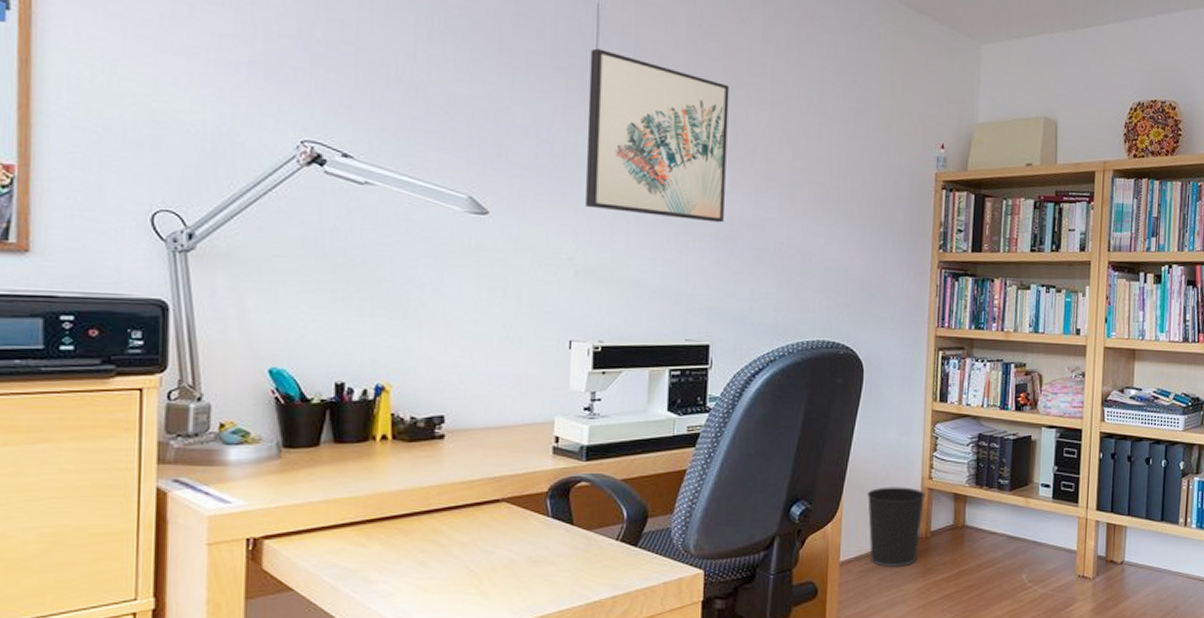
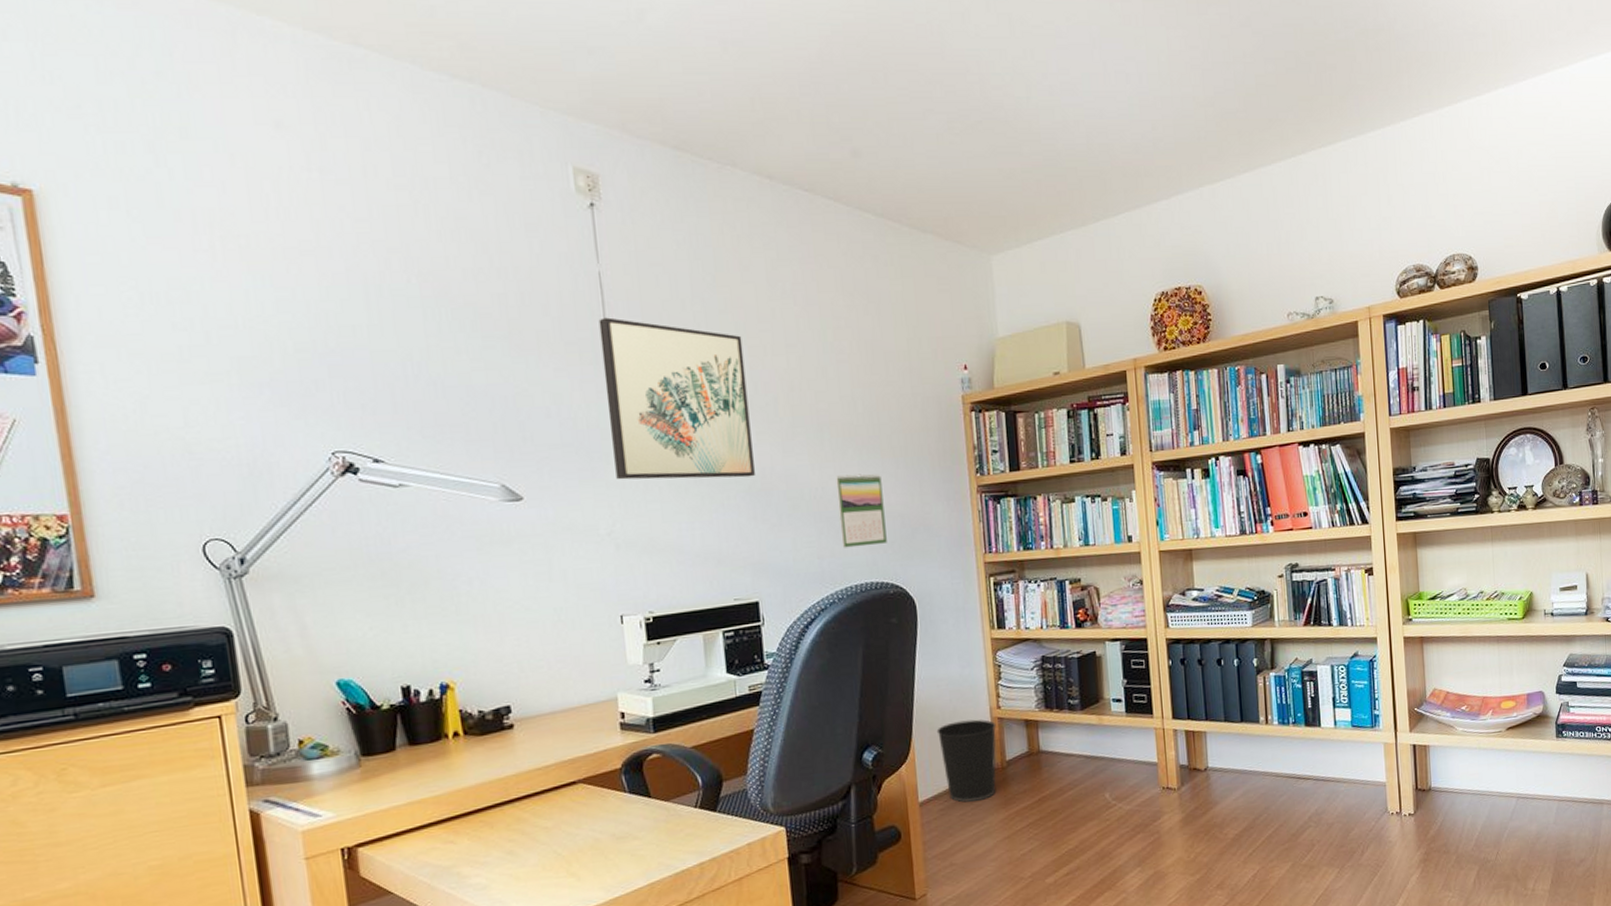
calendar: none [799,233,847,305] -> present [836,474,887,548]

